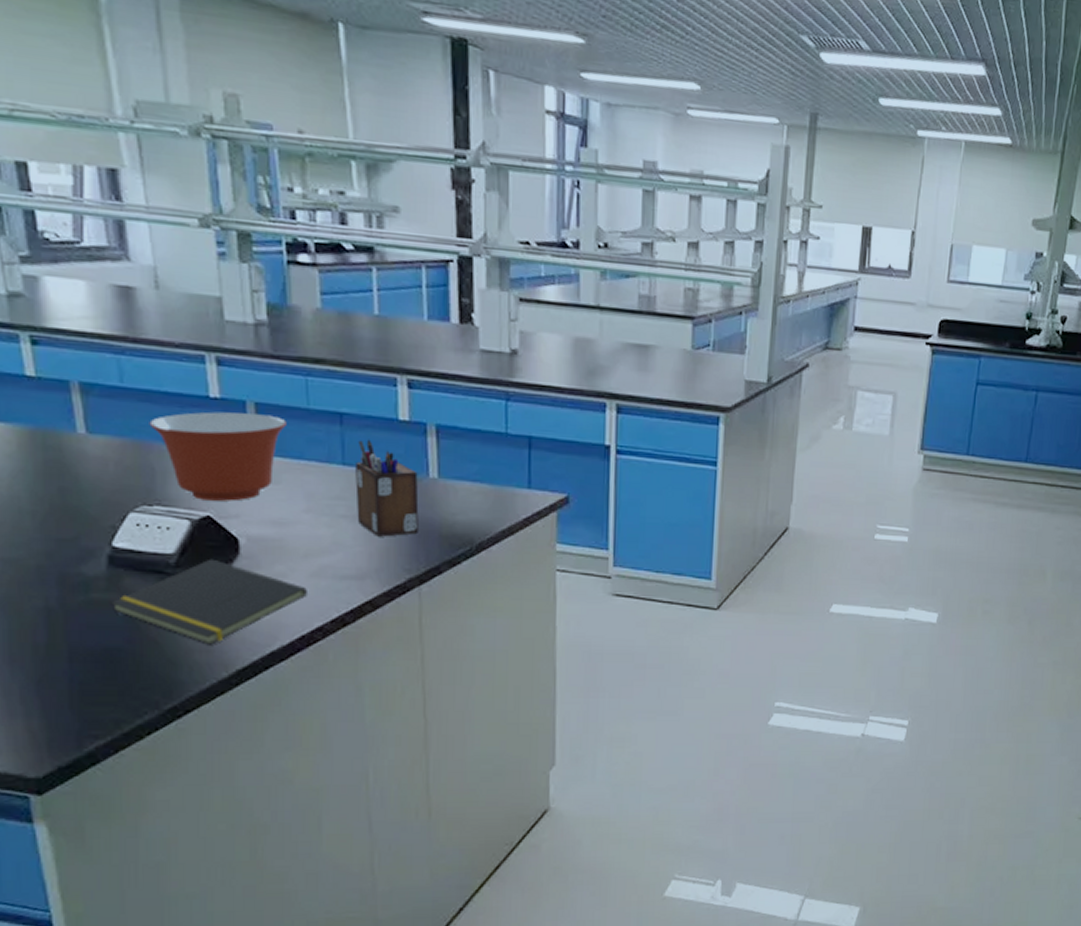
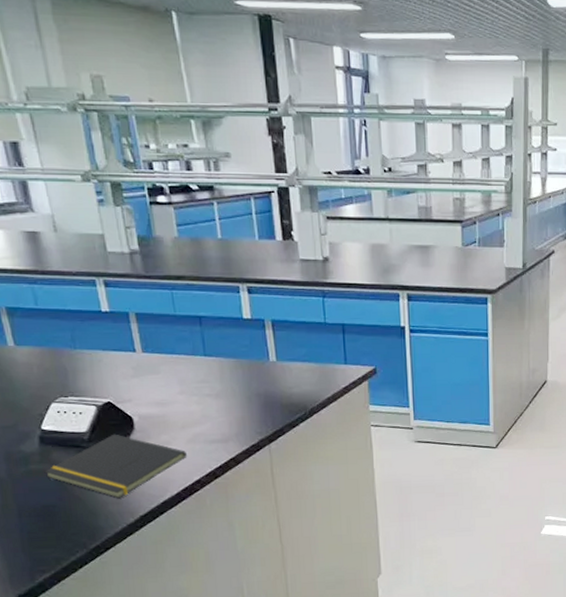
mixing bowl: present [149,411,286,501] -> none [59,322,160,390]
desk organizer: present [355,439,419,537] -> none [214,335,265,409]

